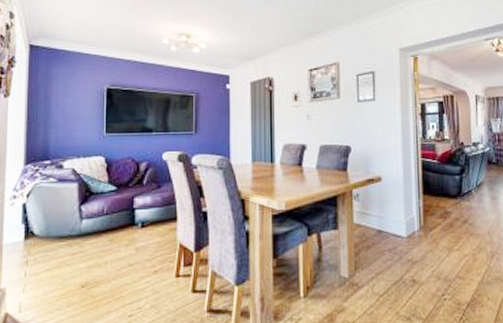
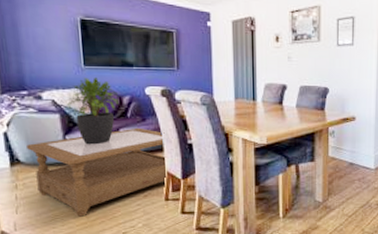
coffee table: none [43,195,181,296] -> present [26,127,169,217]
potted plant: none [85,145,137,215] -> present [65,77,119,145]

